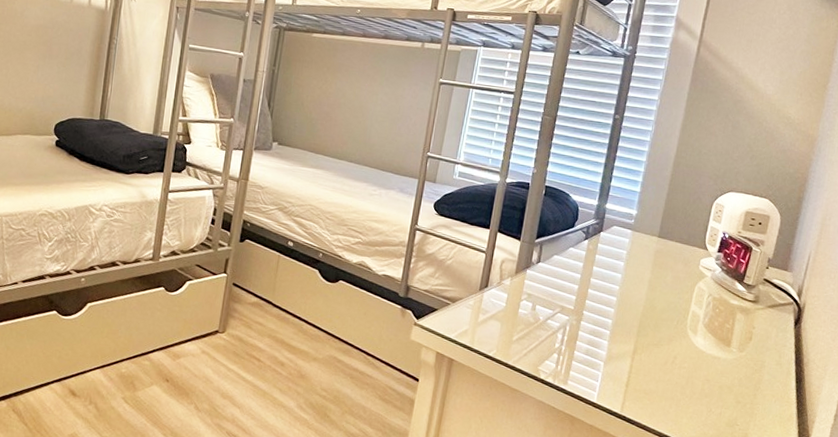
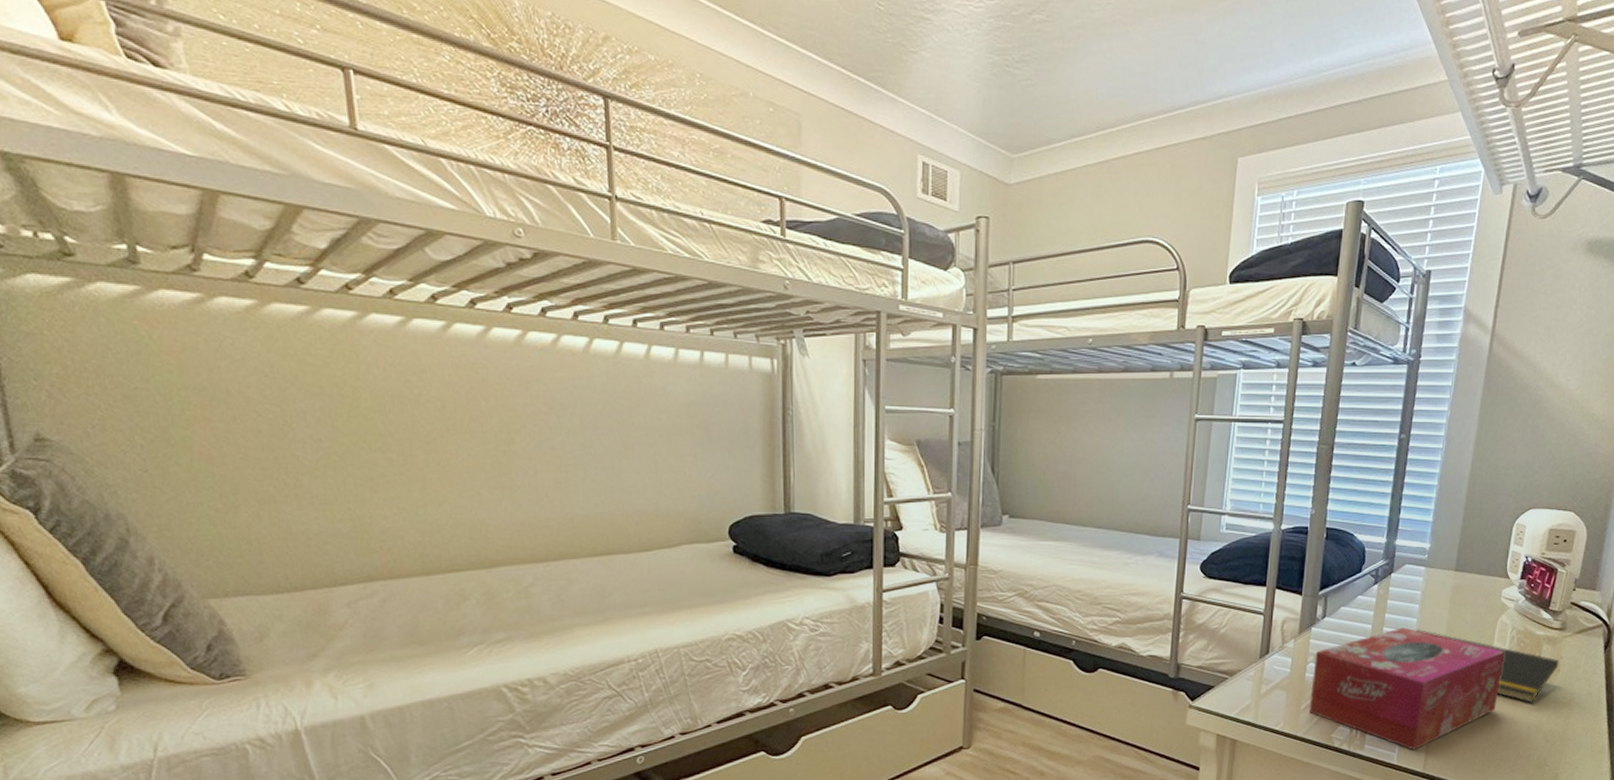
tissue box: none [519,280,701,393] -> present [1308,627,1505,750]
notepad: none [621,284,752,365] -> present [1416,629,1560,703]

